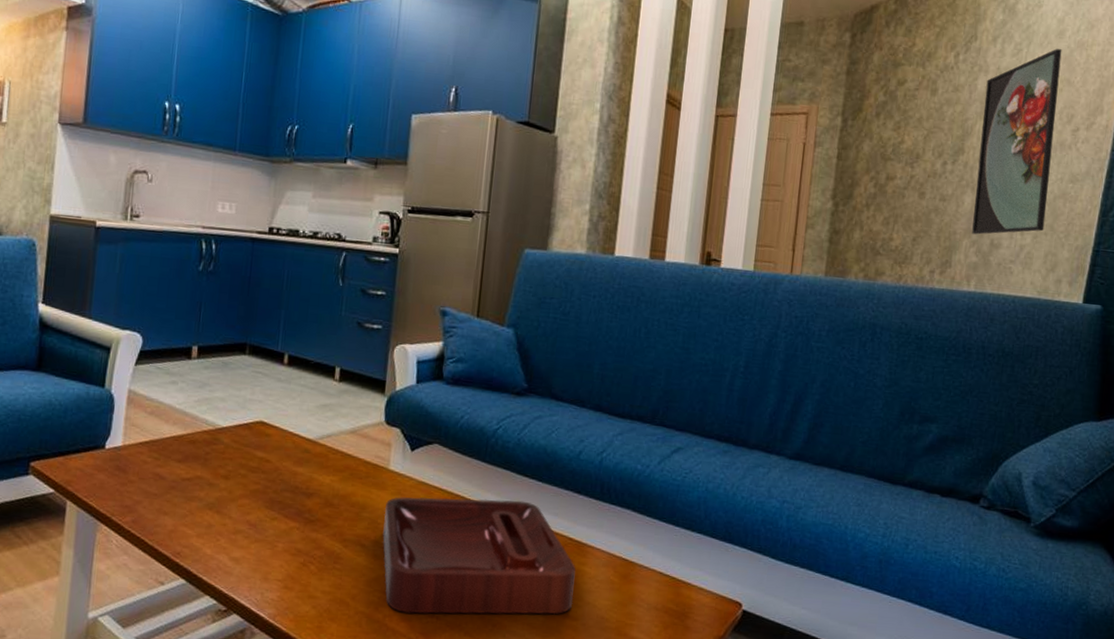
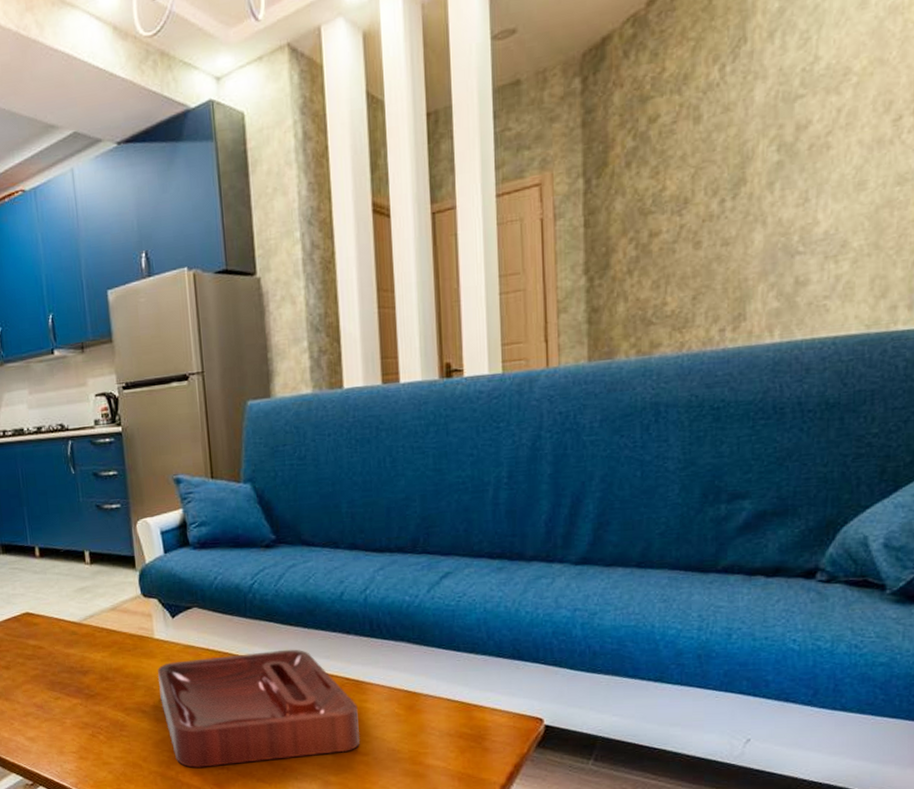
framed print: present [972,49,1062,235] -> none [766,22,868,276]

